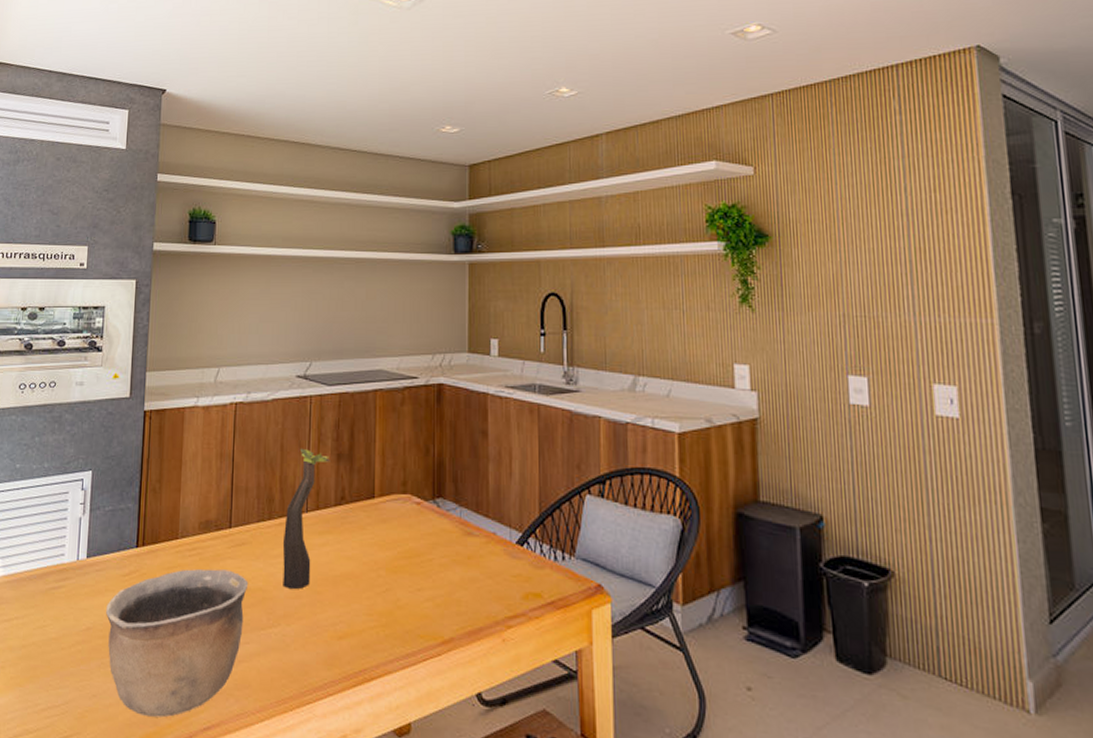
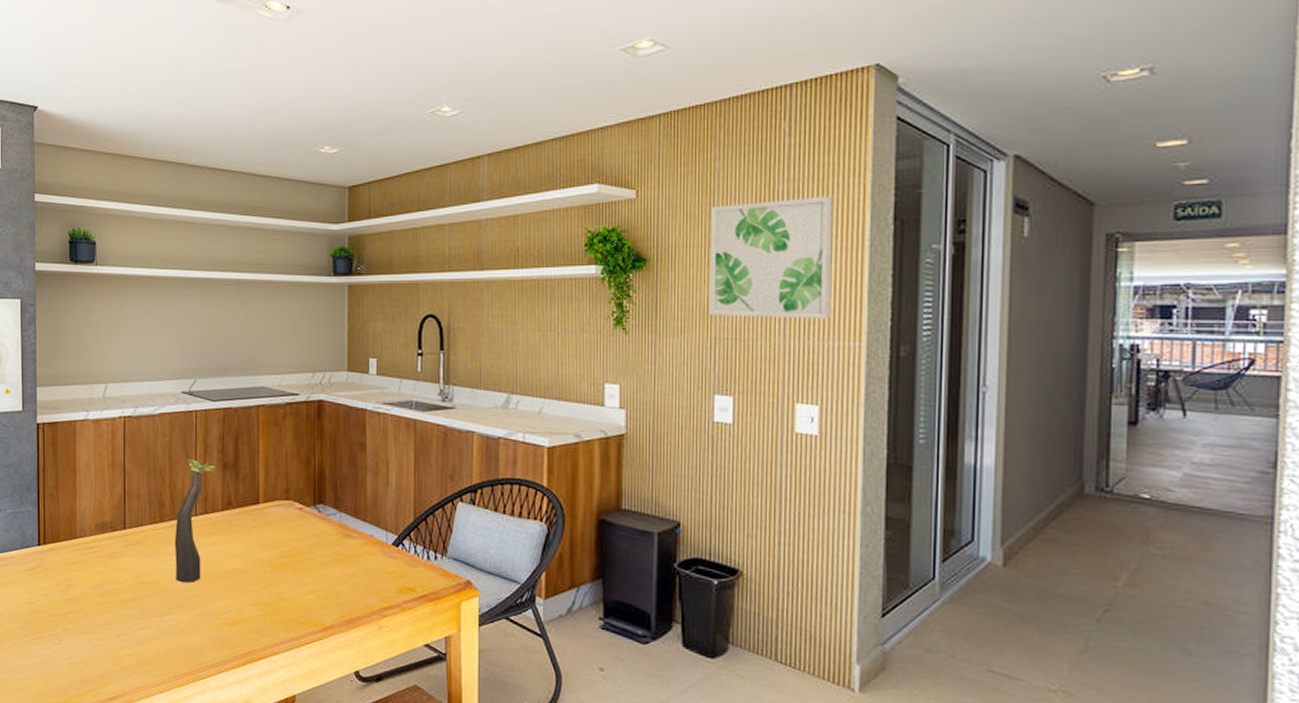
bowl: present [106,569,249,718] -> none [14,564,144,689]
wall art: none [829,171,959,296] -> present [709,196,833,320]

